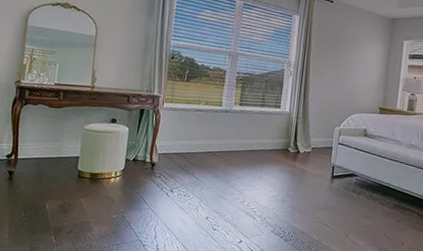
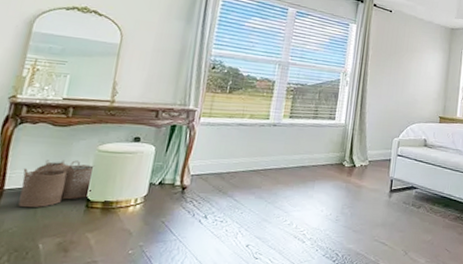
woven basket: none [29,136,83,175] -> present [18,159,95,208]

